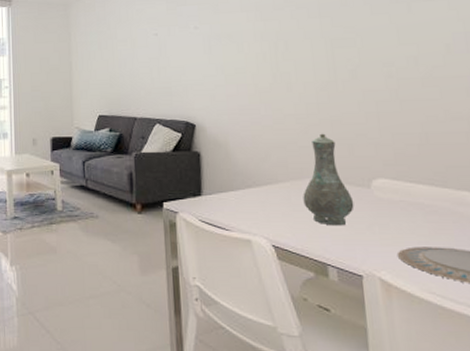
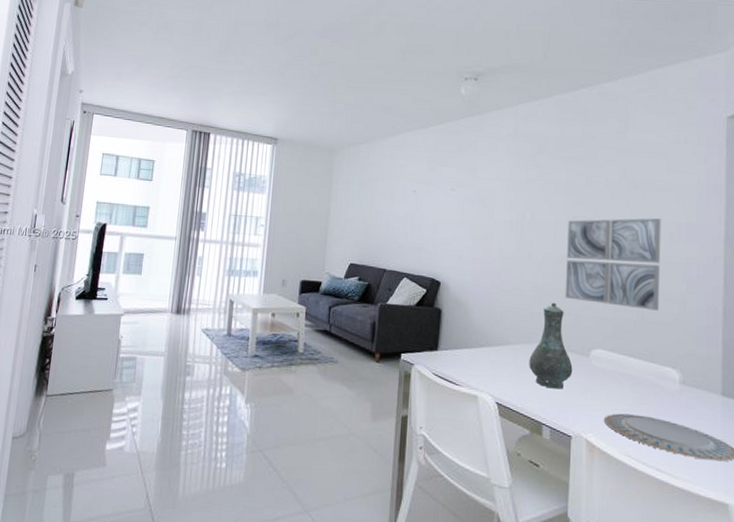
wall art: none [326,30,445,131] -> present [565,218,661,311]

